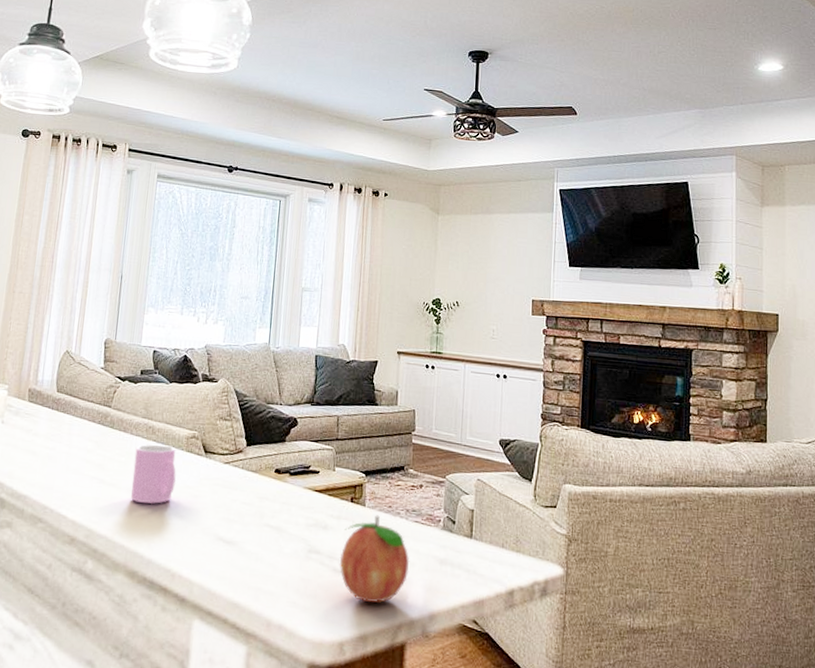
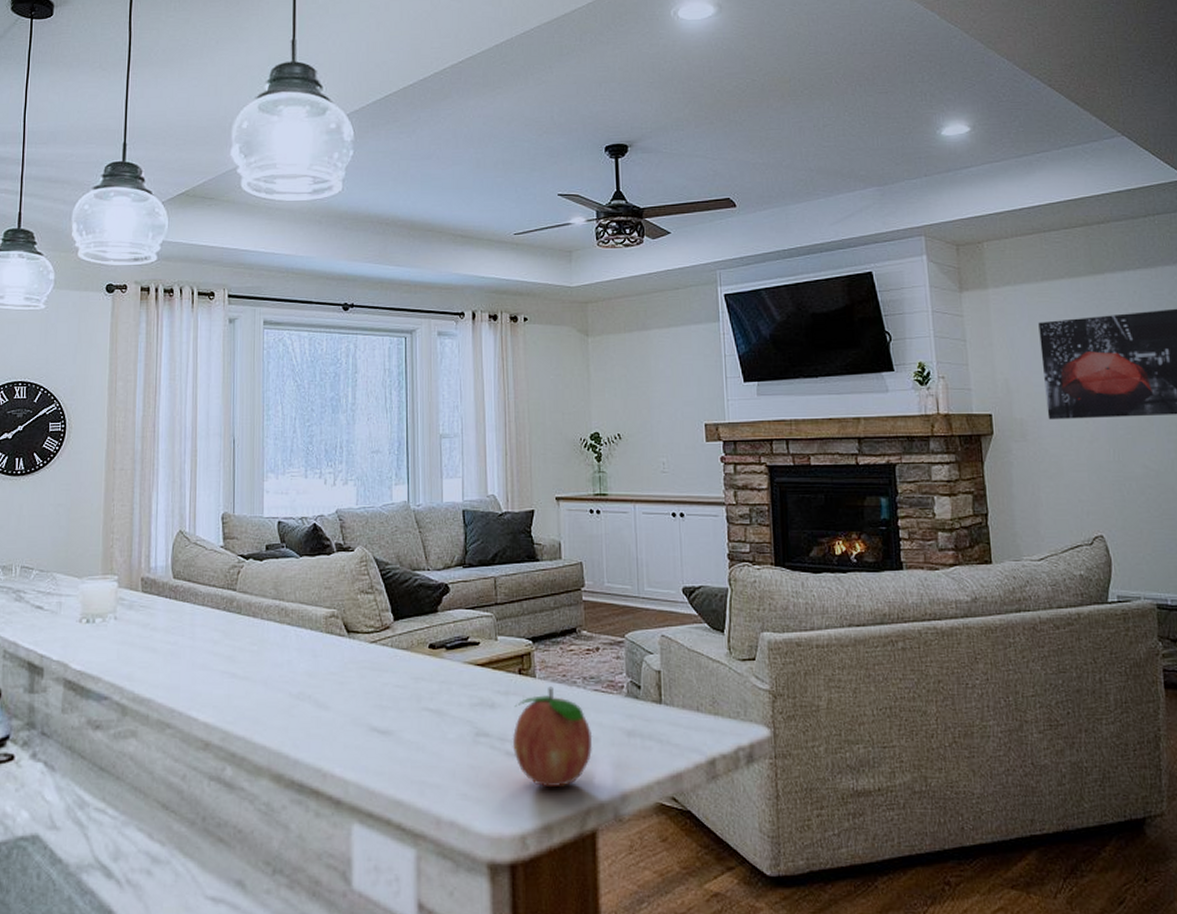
cup: present [131,444,177,504] -> none [267,628,318,696]

